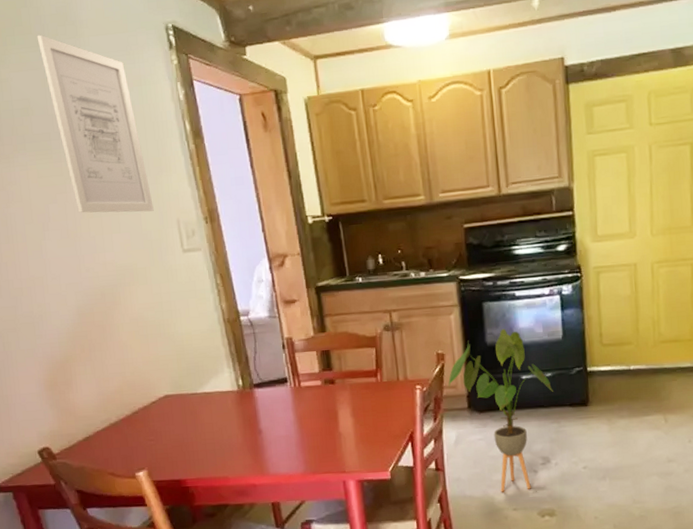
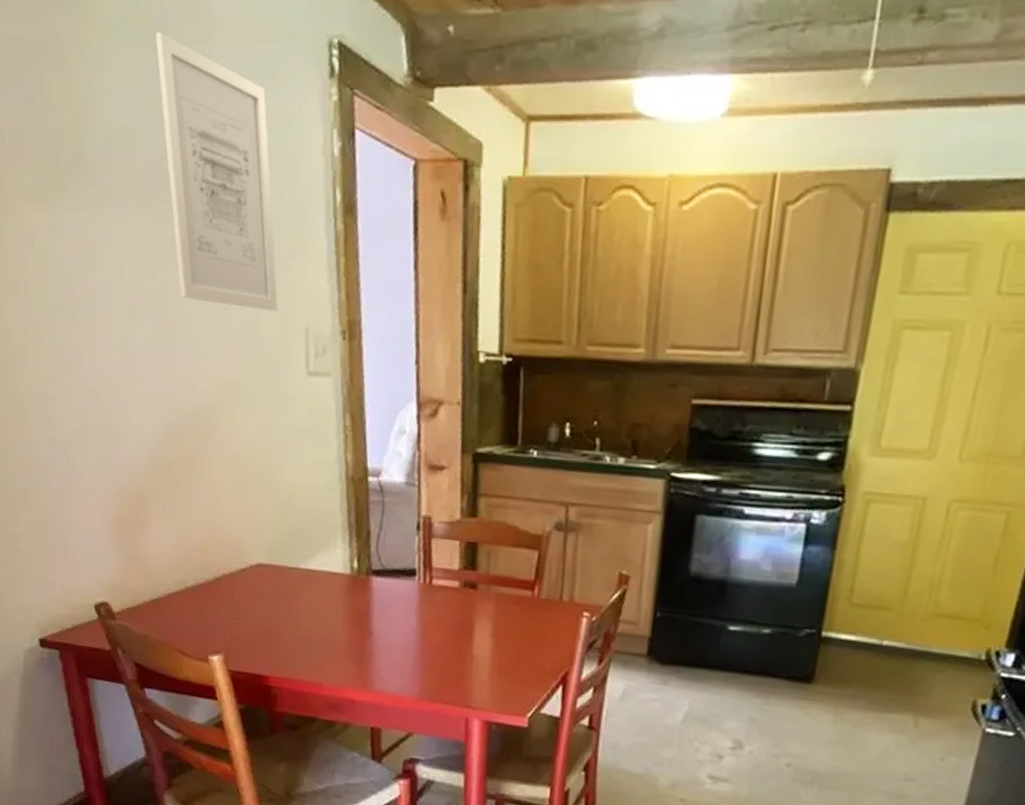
house plant: present [448,328,553,492] -> none [626,556,768,778]

